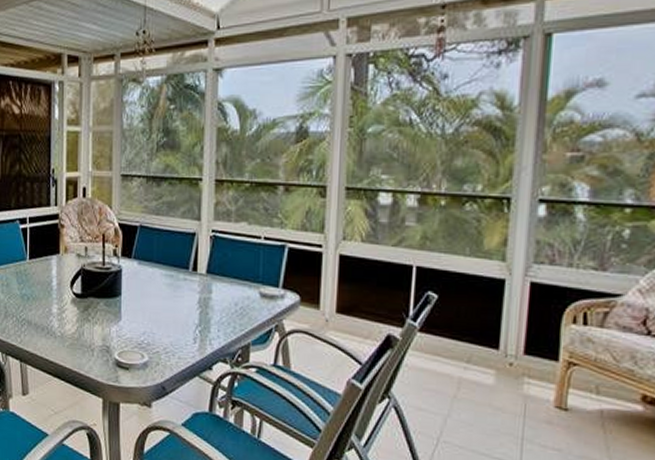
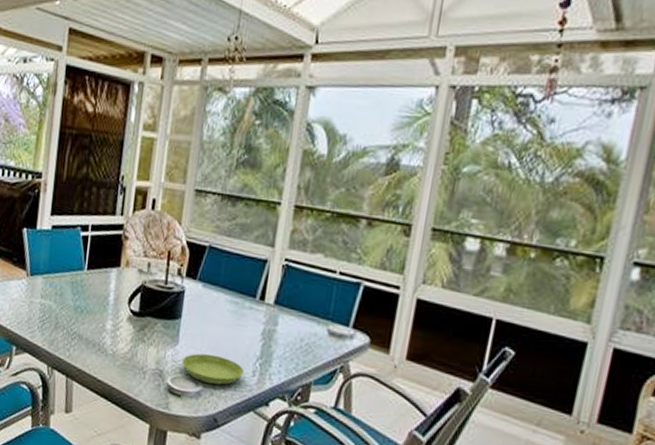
saucer: none [126,326,185,354] -> present [182,353,244,385]

